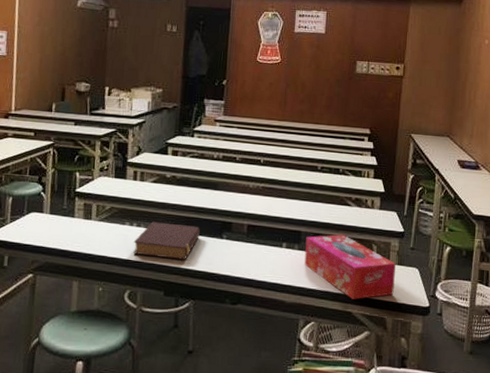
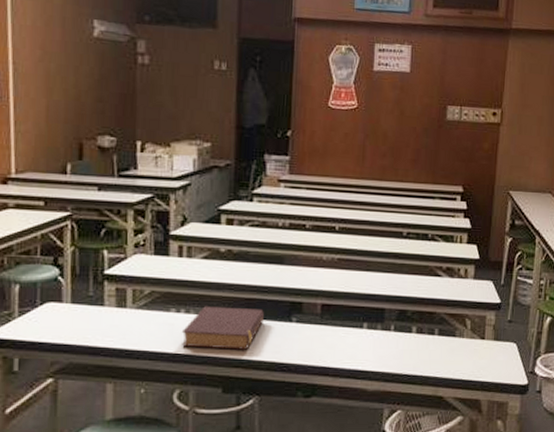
tissue box: present [304,234,396,300] -> none [388,309,492,382]

